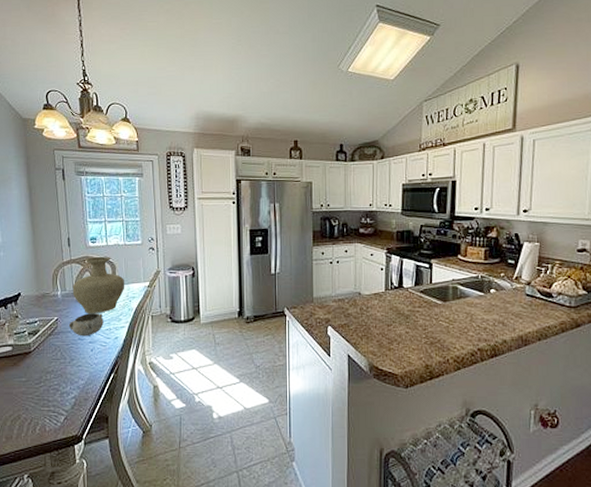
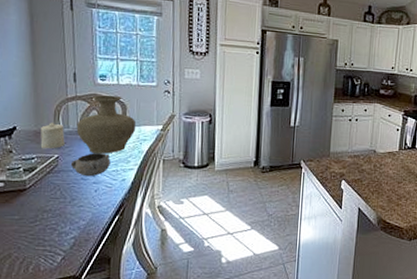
candle: none [42,286,63,312] -> present [40,122,65,149]

